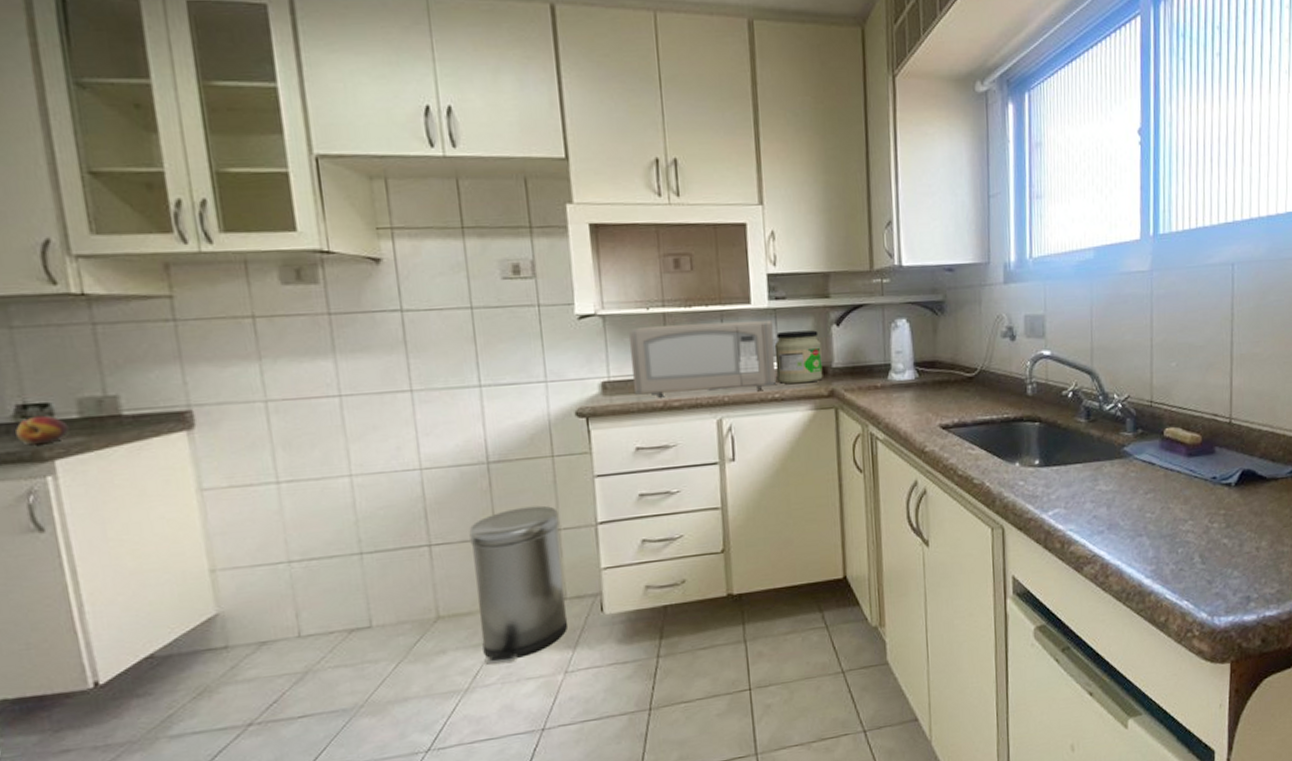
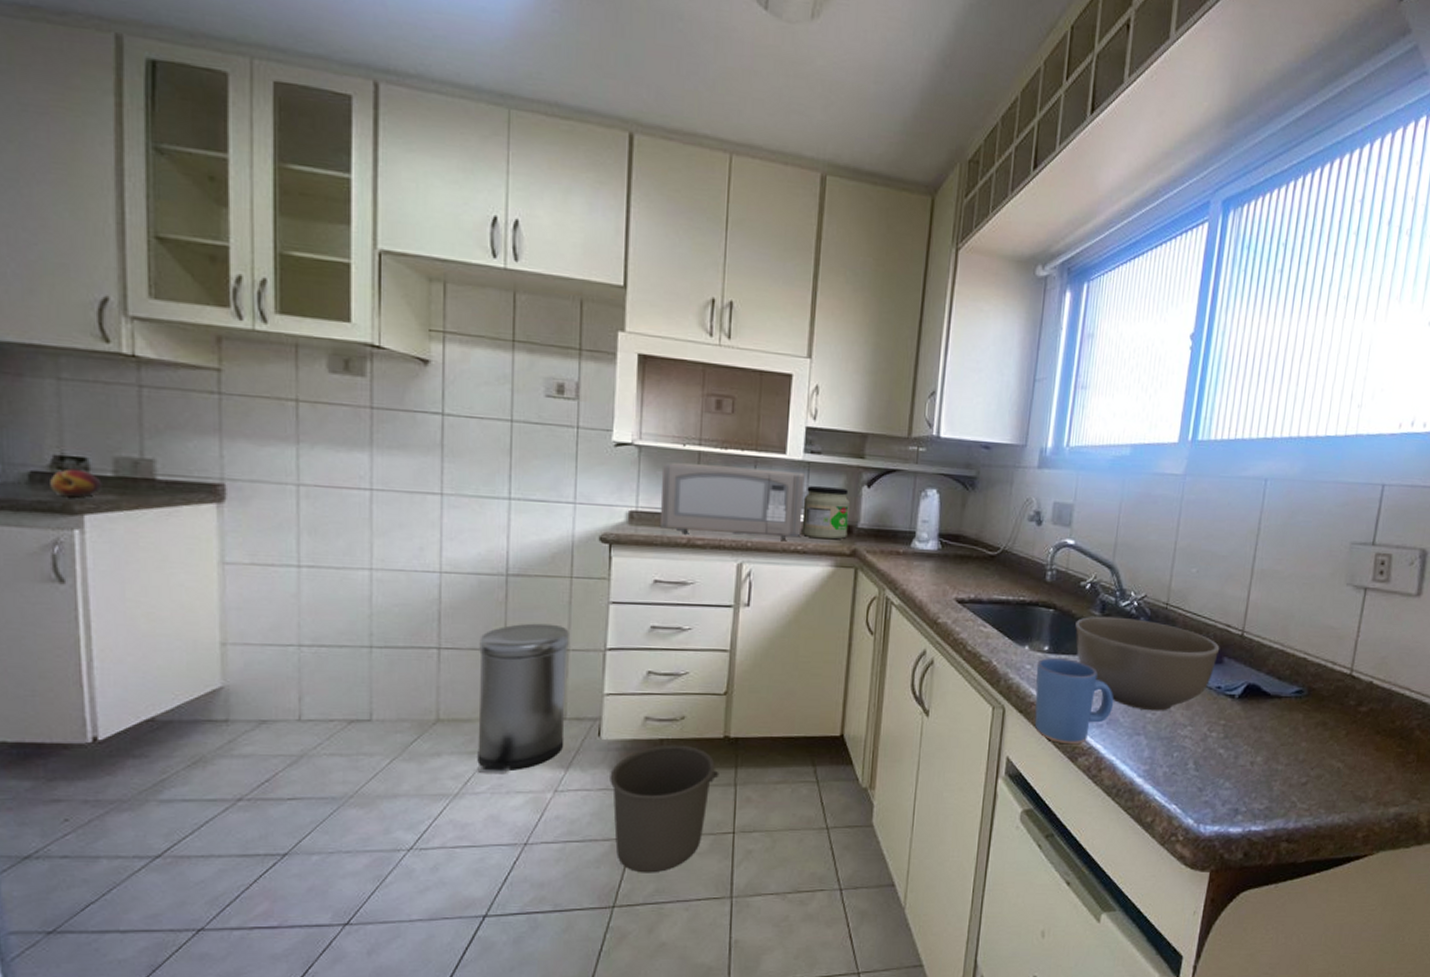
bucket: none [618,608,728,742] -> present [610,744,719,873]
mug: none [1029,469,1112,556] -> present [1034,658,1114,745]
bowl: none [1063,420,1210,511] -> present [1075,616,1220,711]

